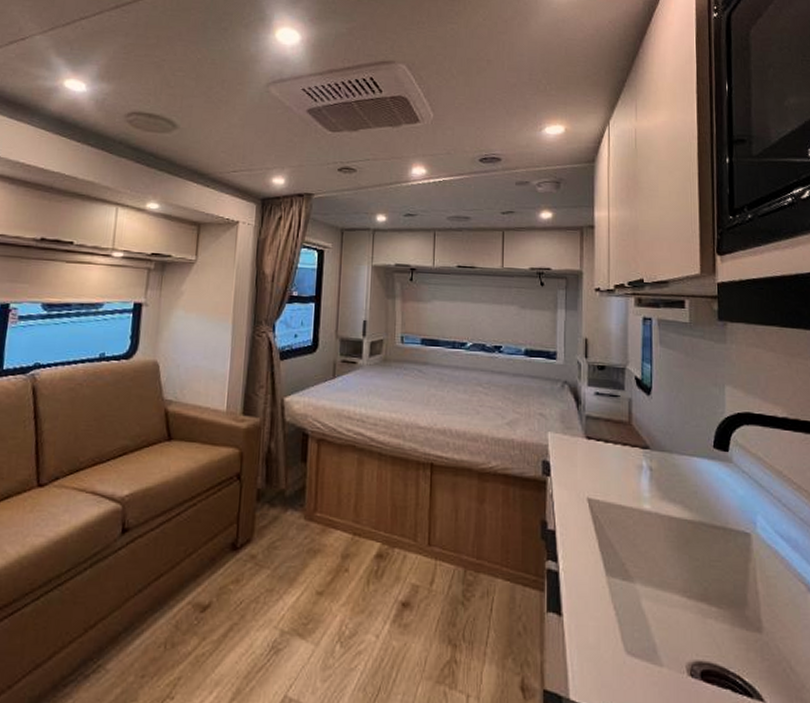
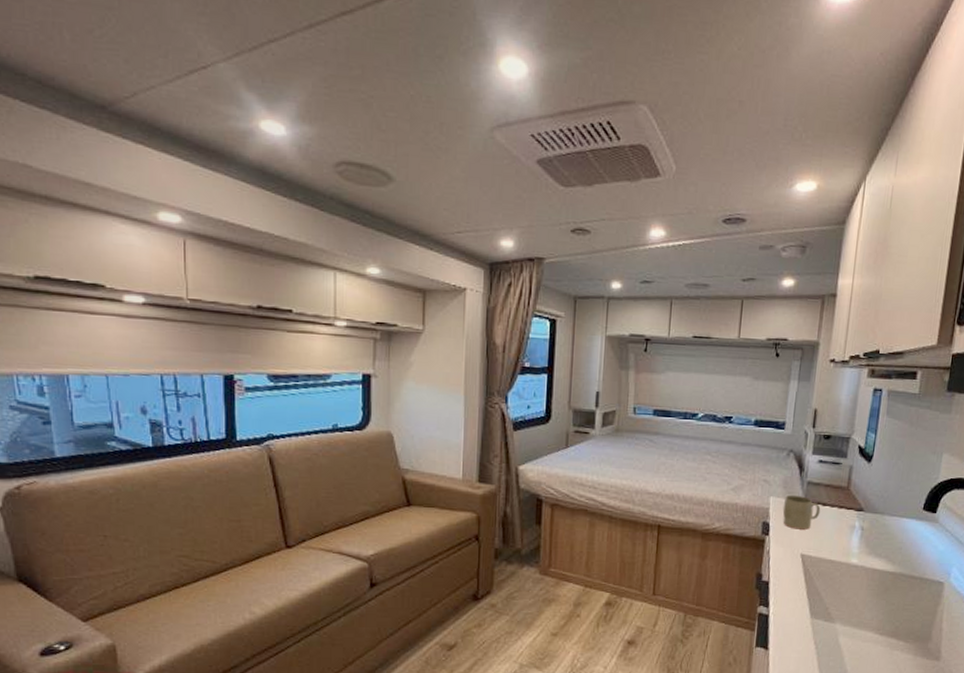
mug: none [562,430,603,470] -> present [782,494,821,530]

